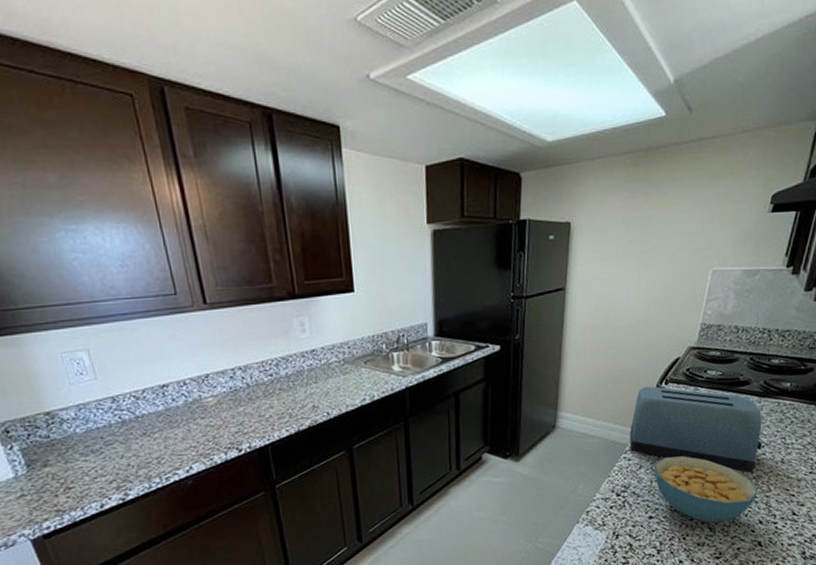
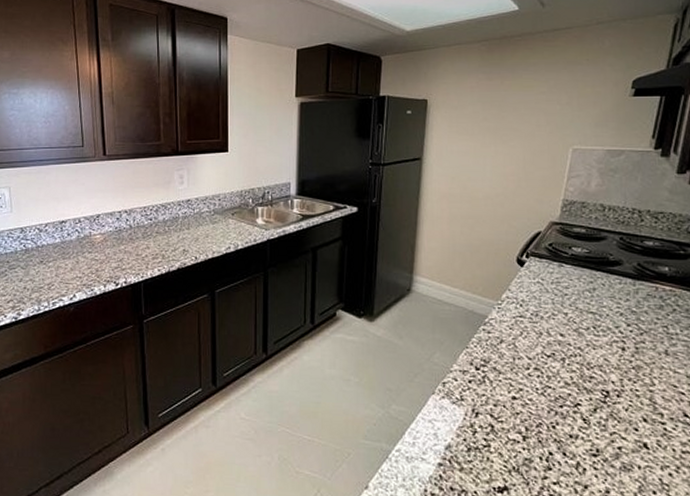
toaster: present [630,386,762,473] -> none [489,258,640,362]
cereal bowl: present [655,456,758,523] -> none [517,334,639,414]

